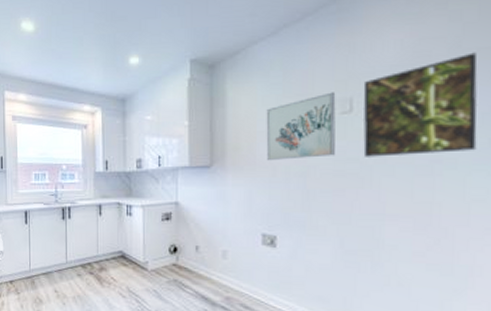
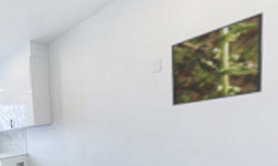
wall art: present [266,92,336,161] -> none [93,56,148,116]

